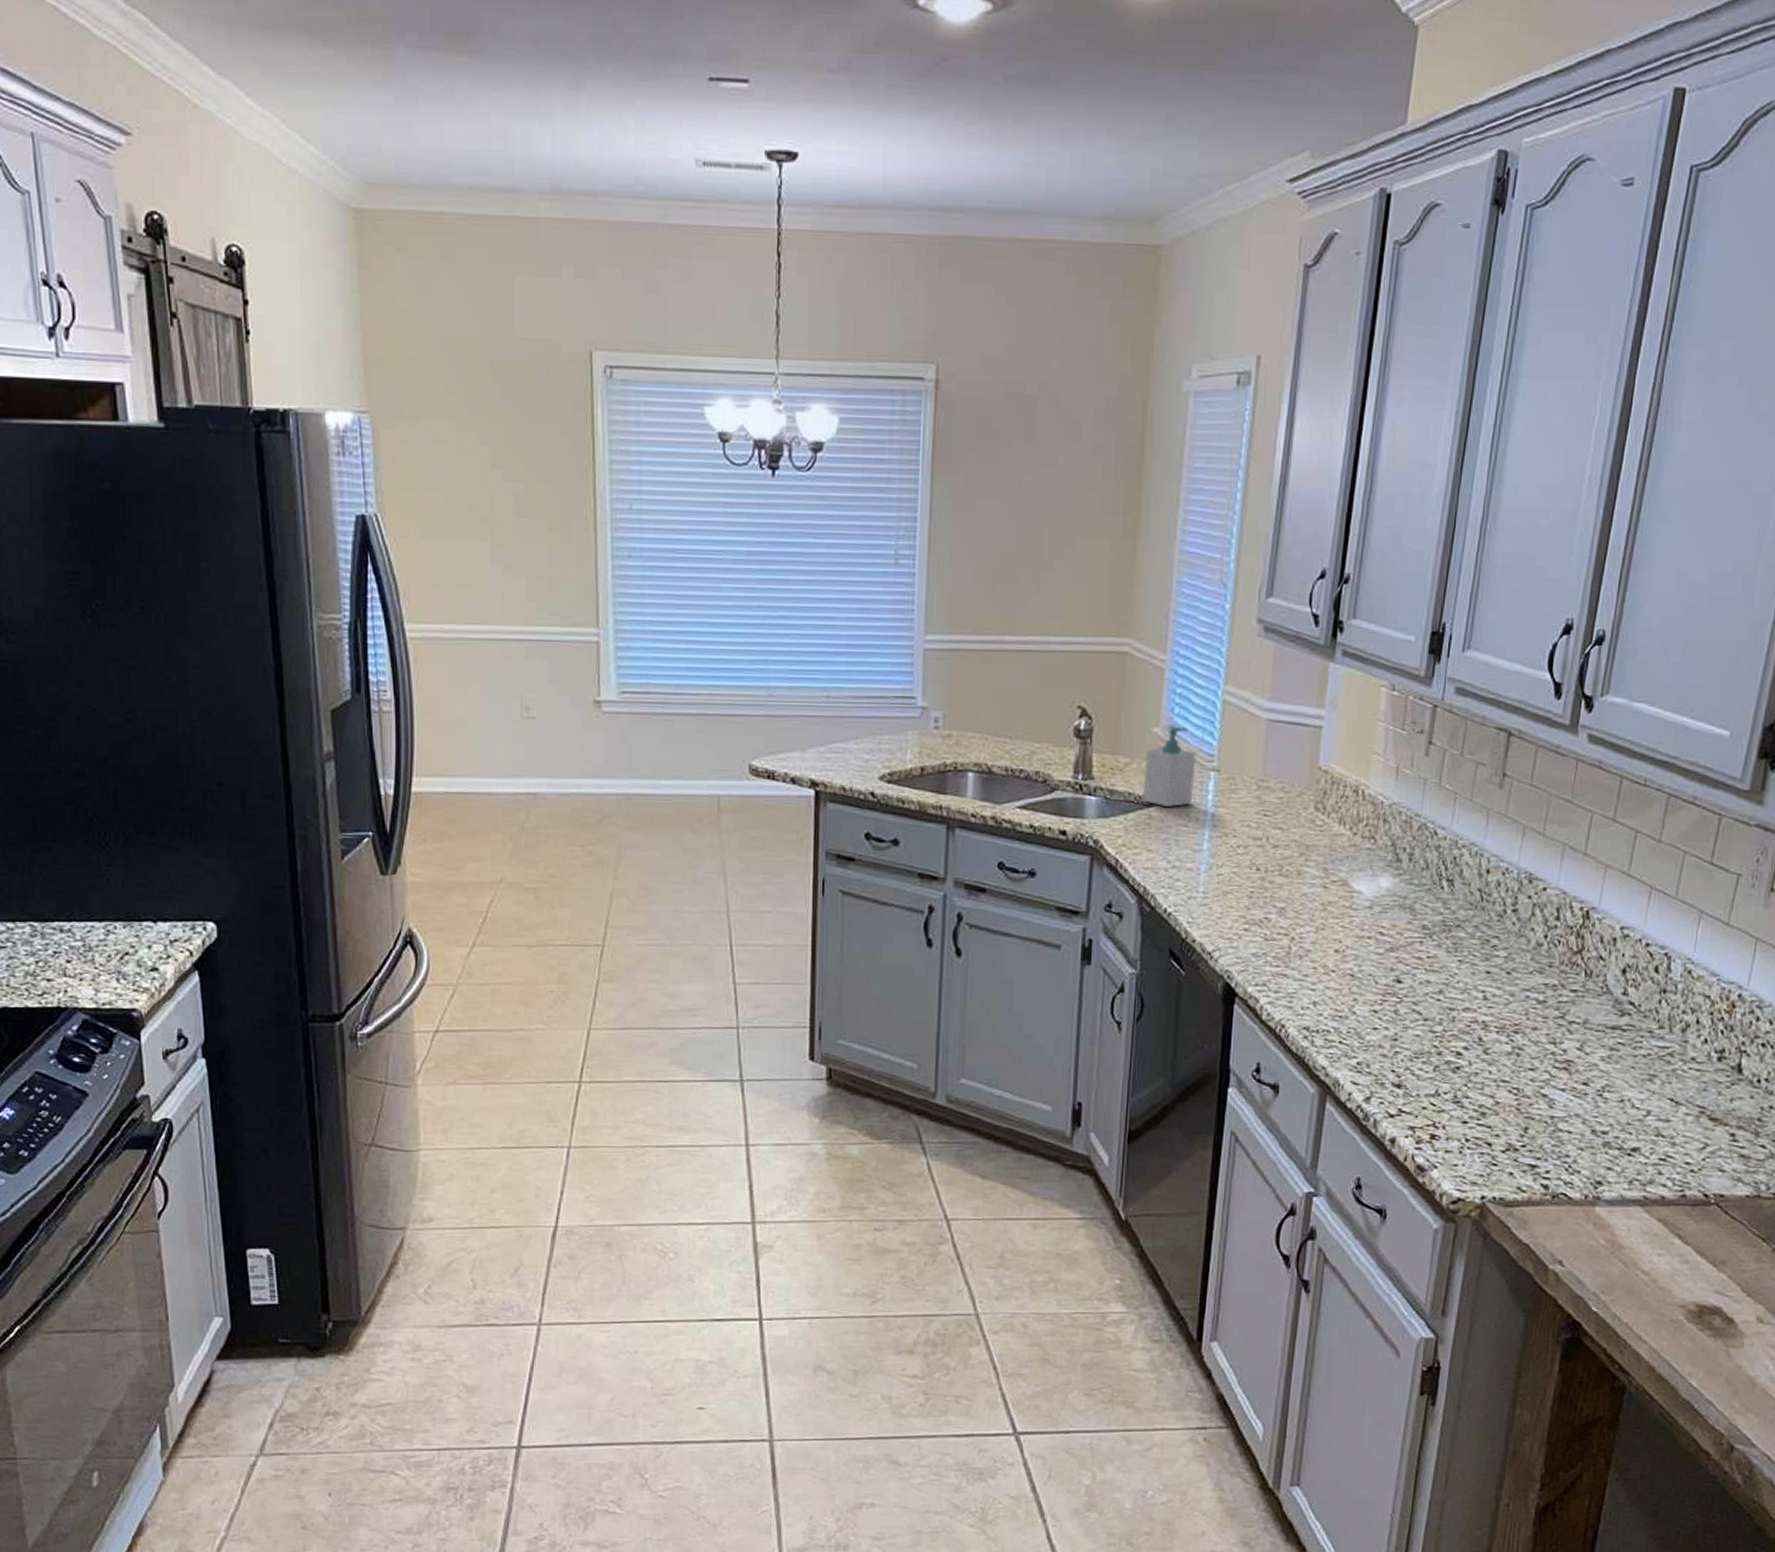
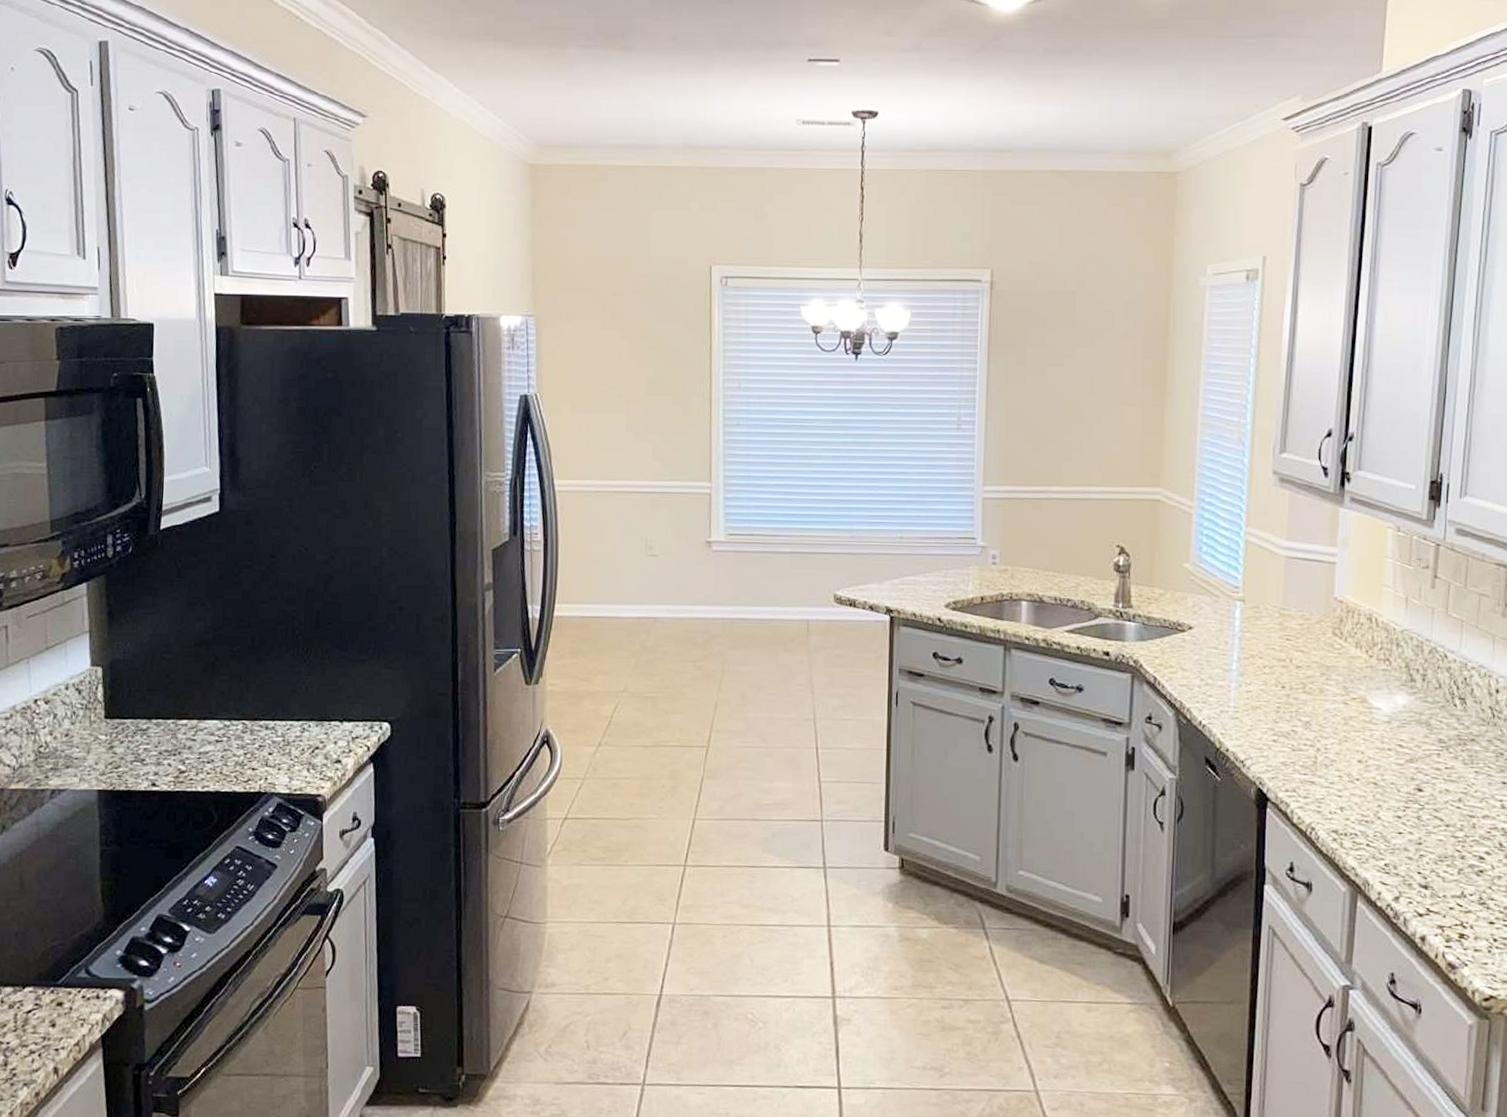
soap bottle: present [1142,724,1197,807] -> none [1176,561,1224,632]

